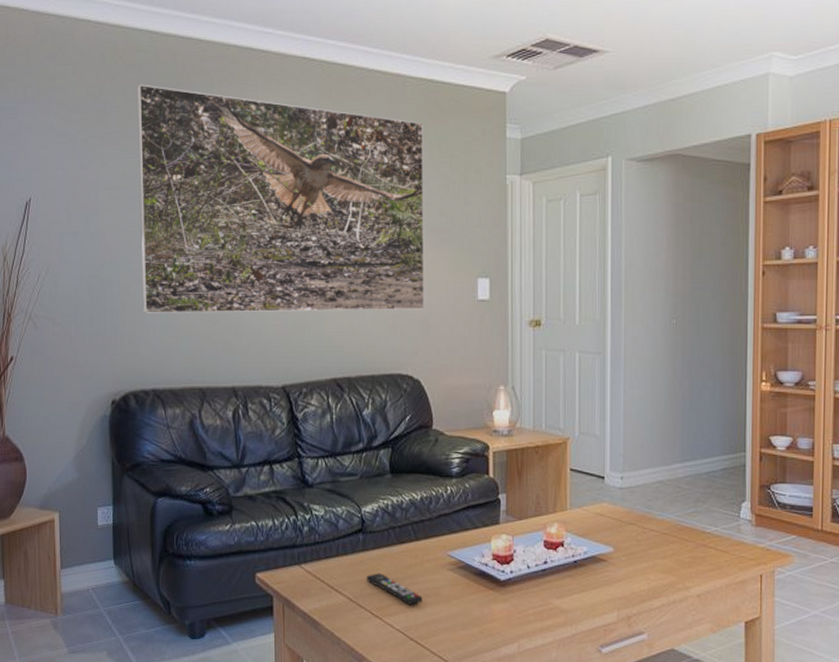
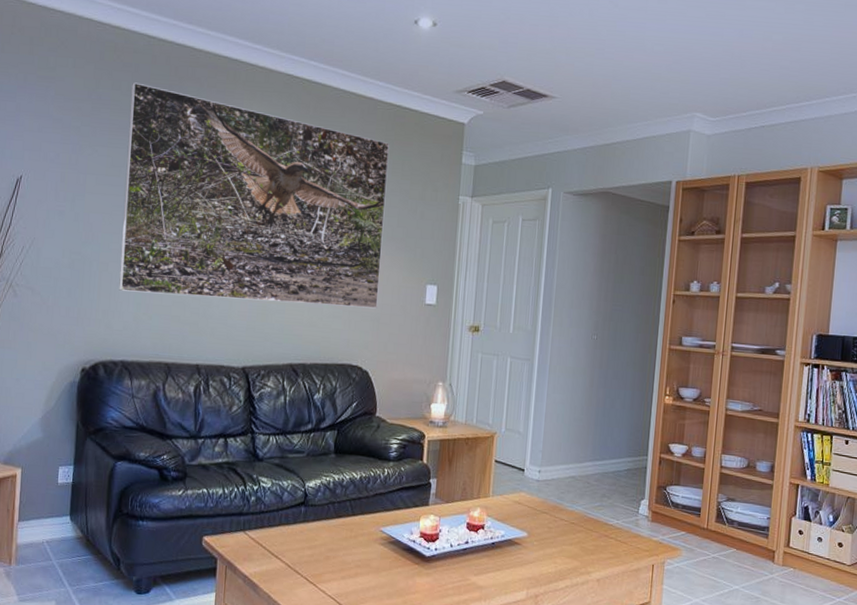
remote control: present [367,573,423,605] -> none [305,543,354,574]

